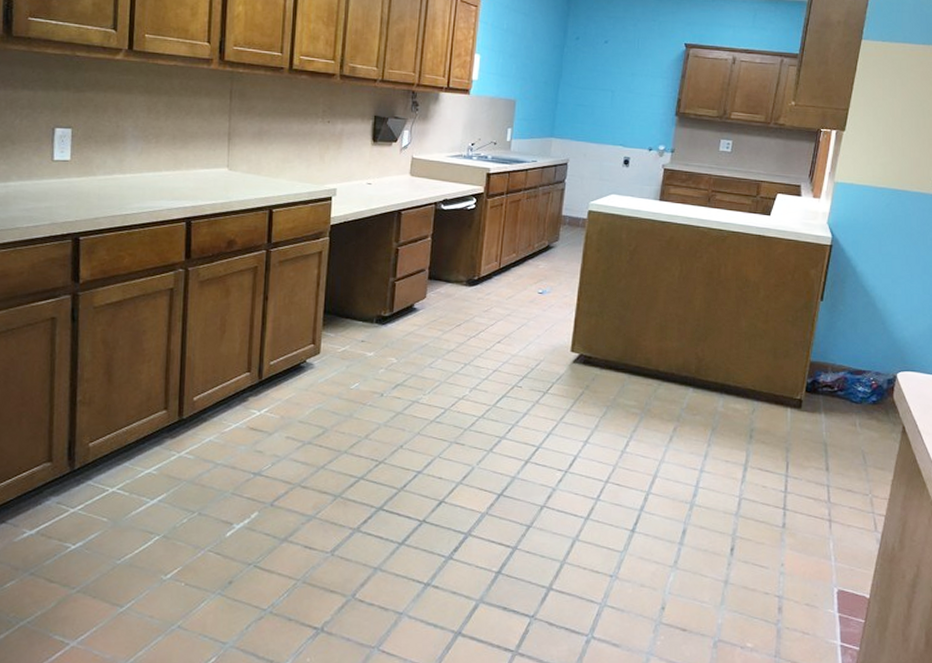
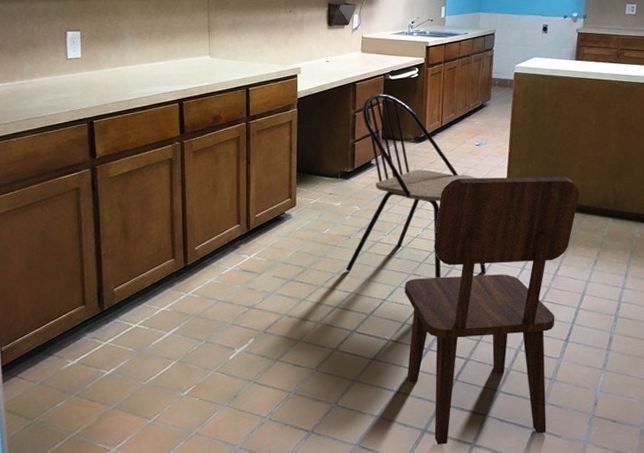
dining chair: none [375,225,543,449] -> present [345,94,487,278]
dining chair: none [441,331,656,651] -> present [405,176,579,445]

